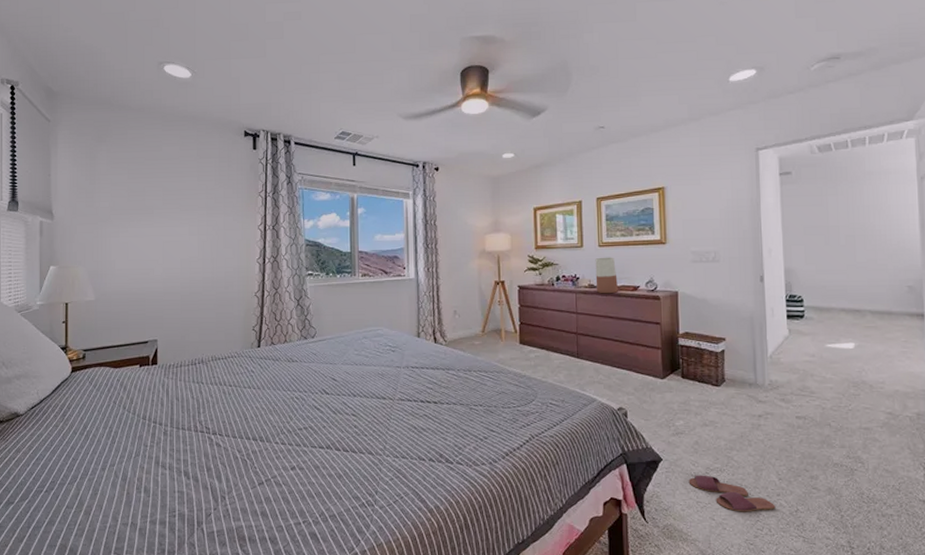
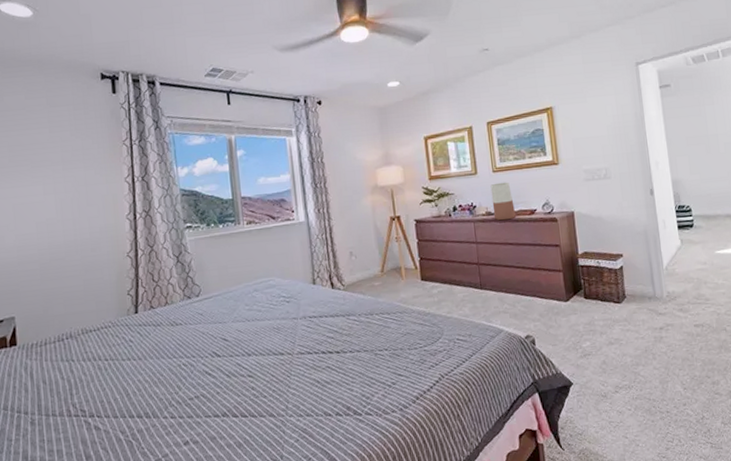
slippers: present [688,475,776,512] -> none [599,393,683,427]

